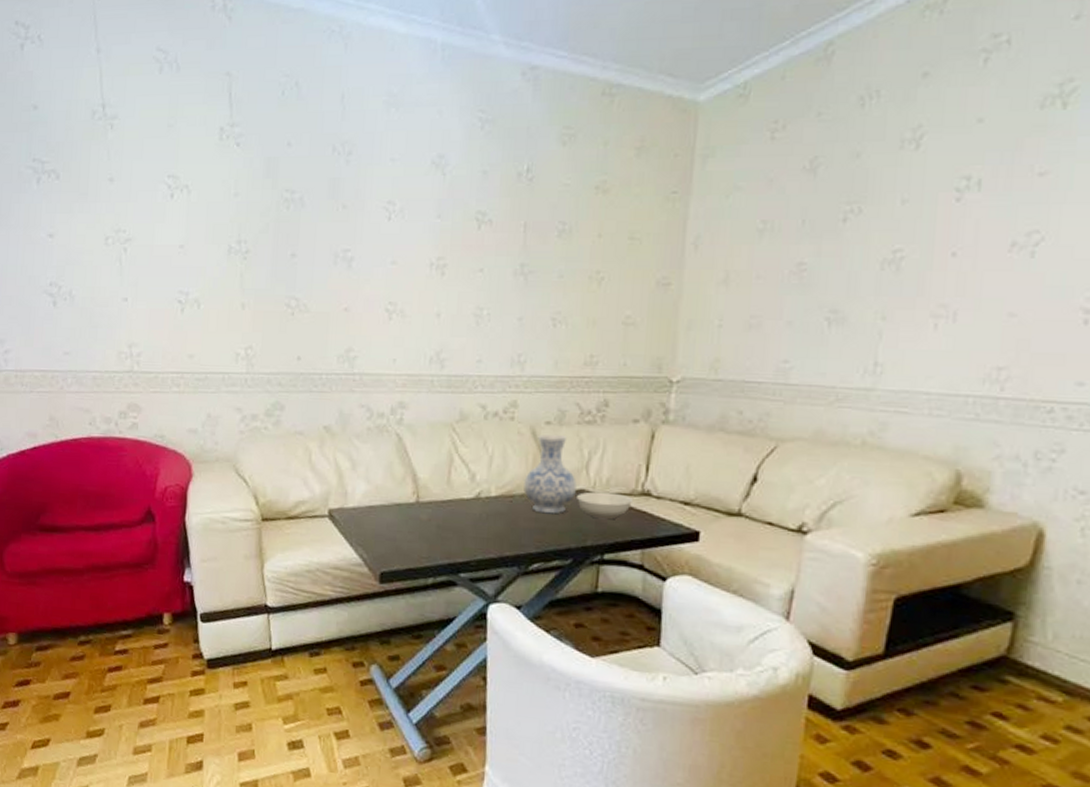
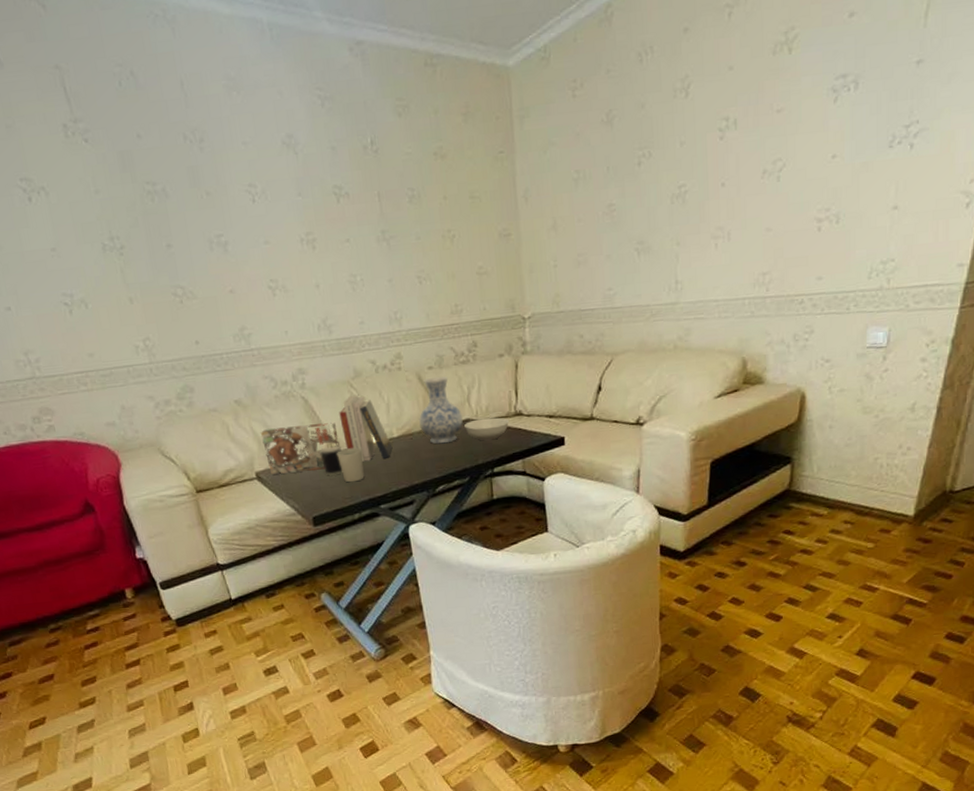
book: none [343,463,429,519] -> present [260,422,341,475]
mug: none [402,494,428,530] -> present [319,446,343,477]
cup: none [422,500,450,541] -> present [337,447,365,483]
books: none [433,440,488,520] -> present [339,394,393,462]

